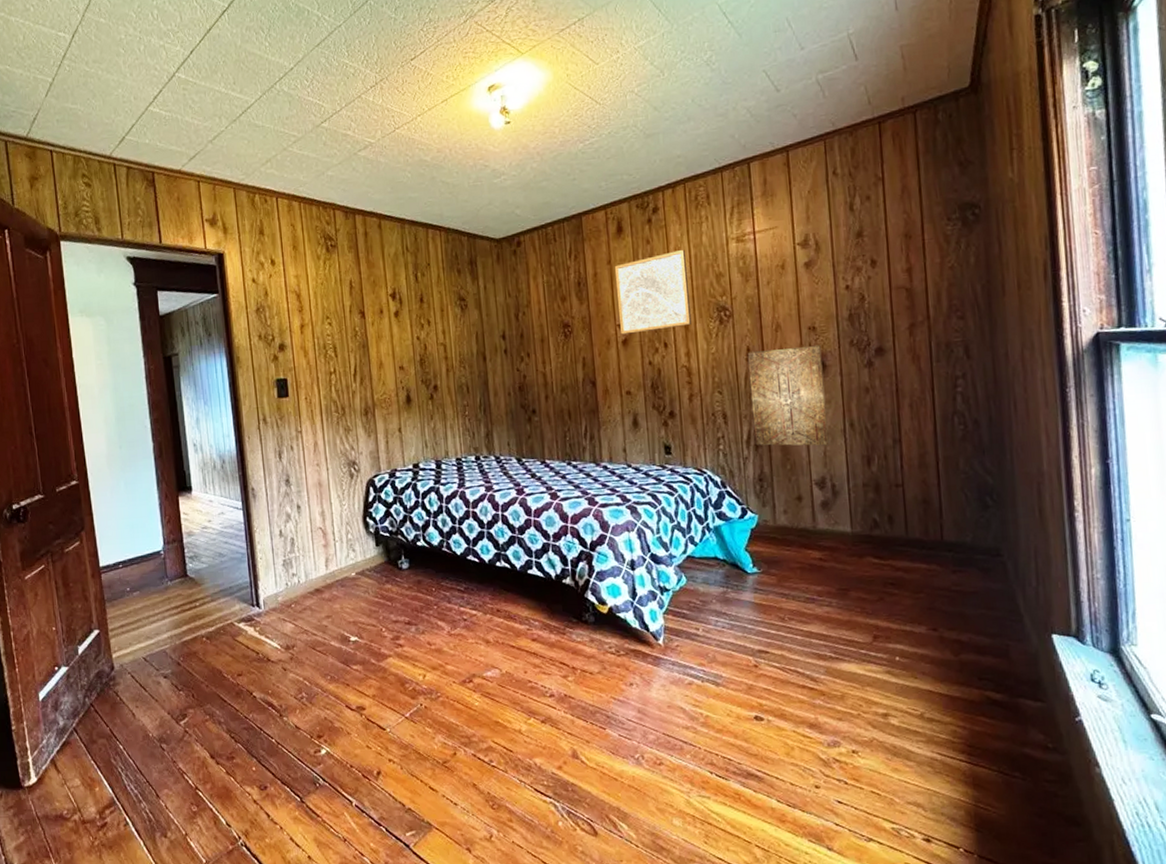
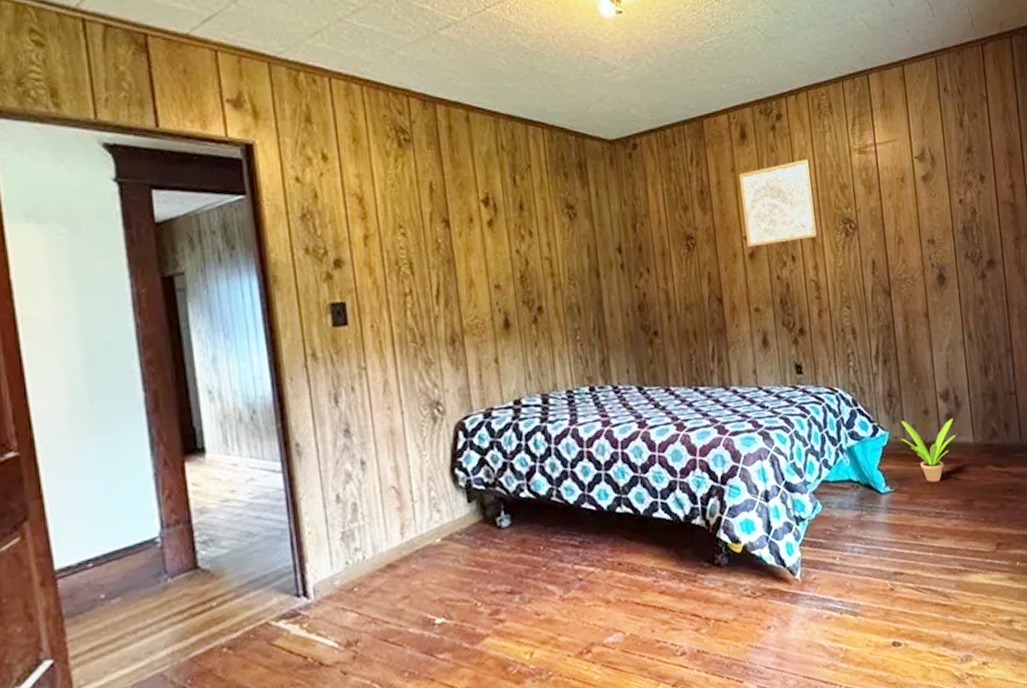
wall art: present [747,344,830,446] -> none [872,257,951,361]
potted plant: none [772,504,831,568] -> present [901,418,956,483]

